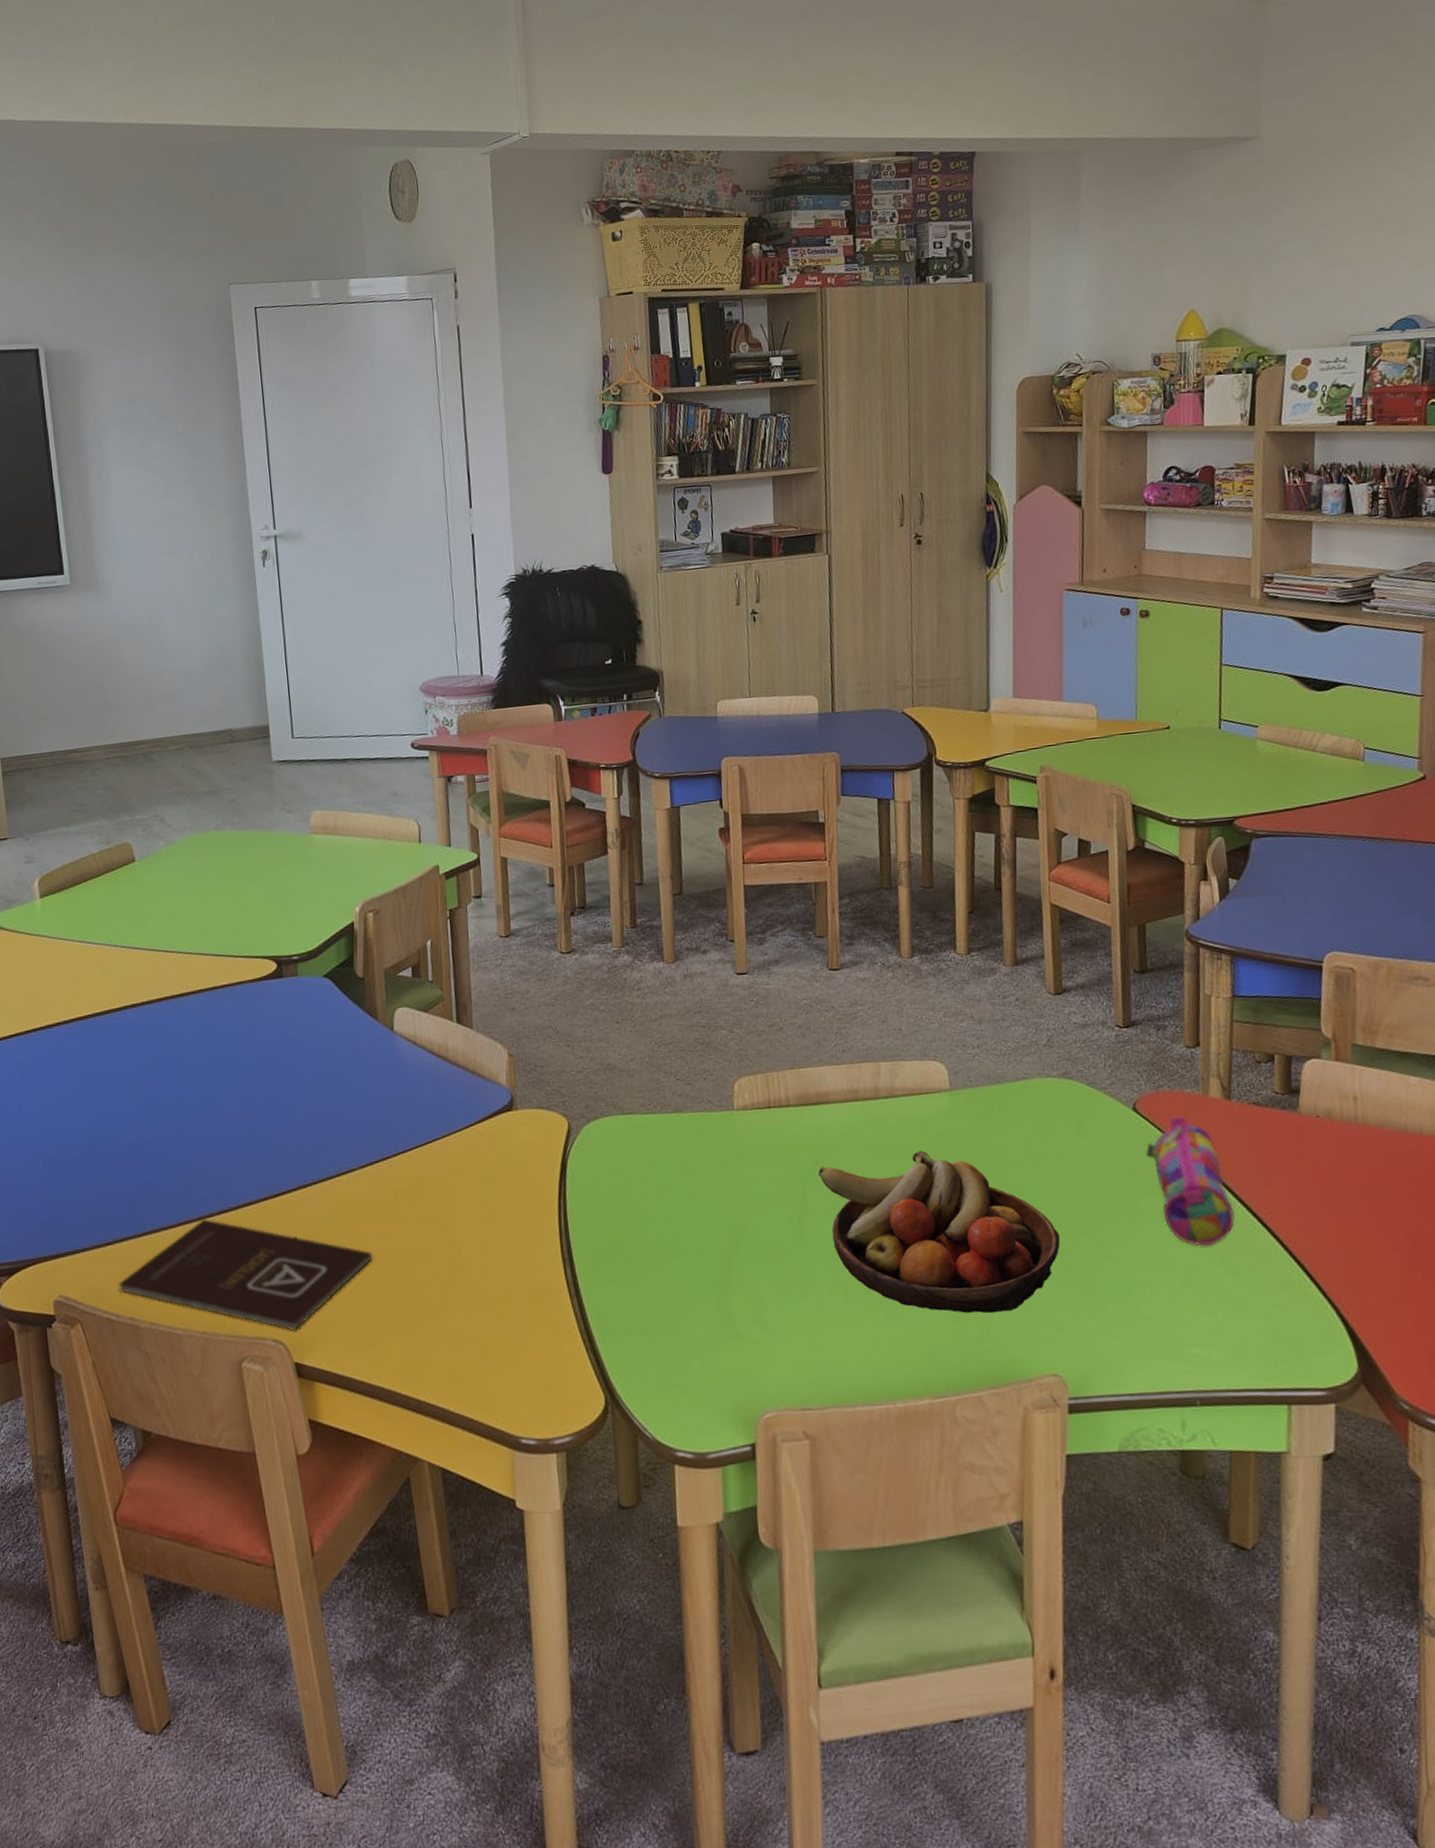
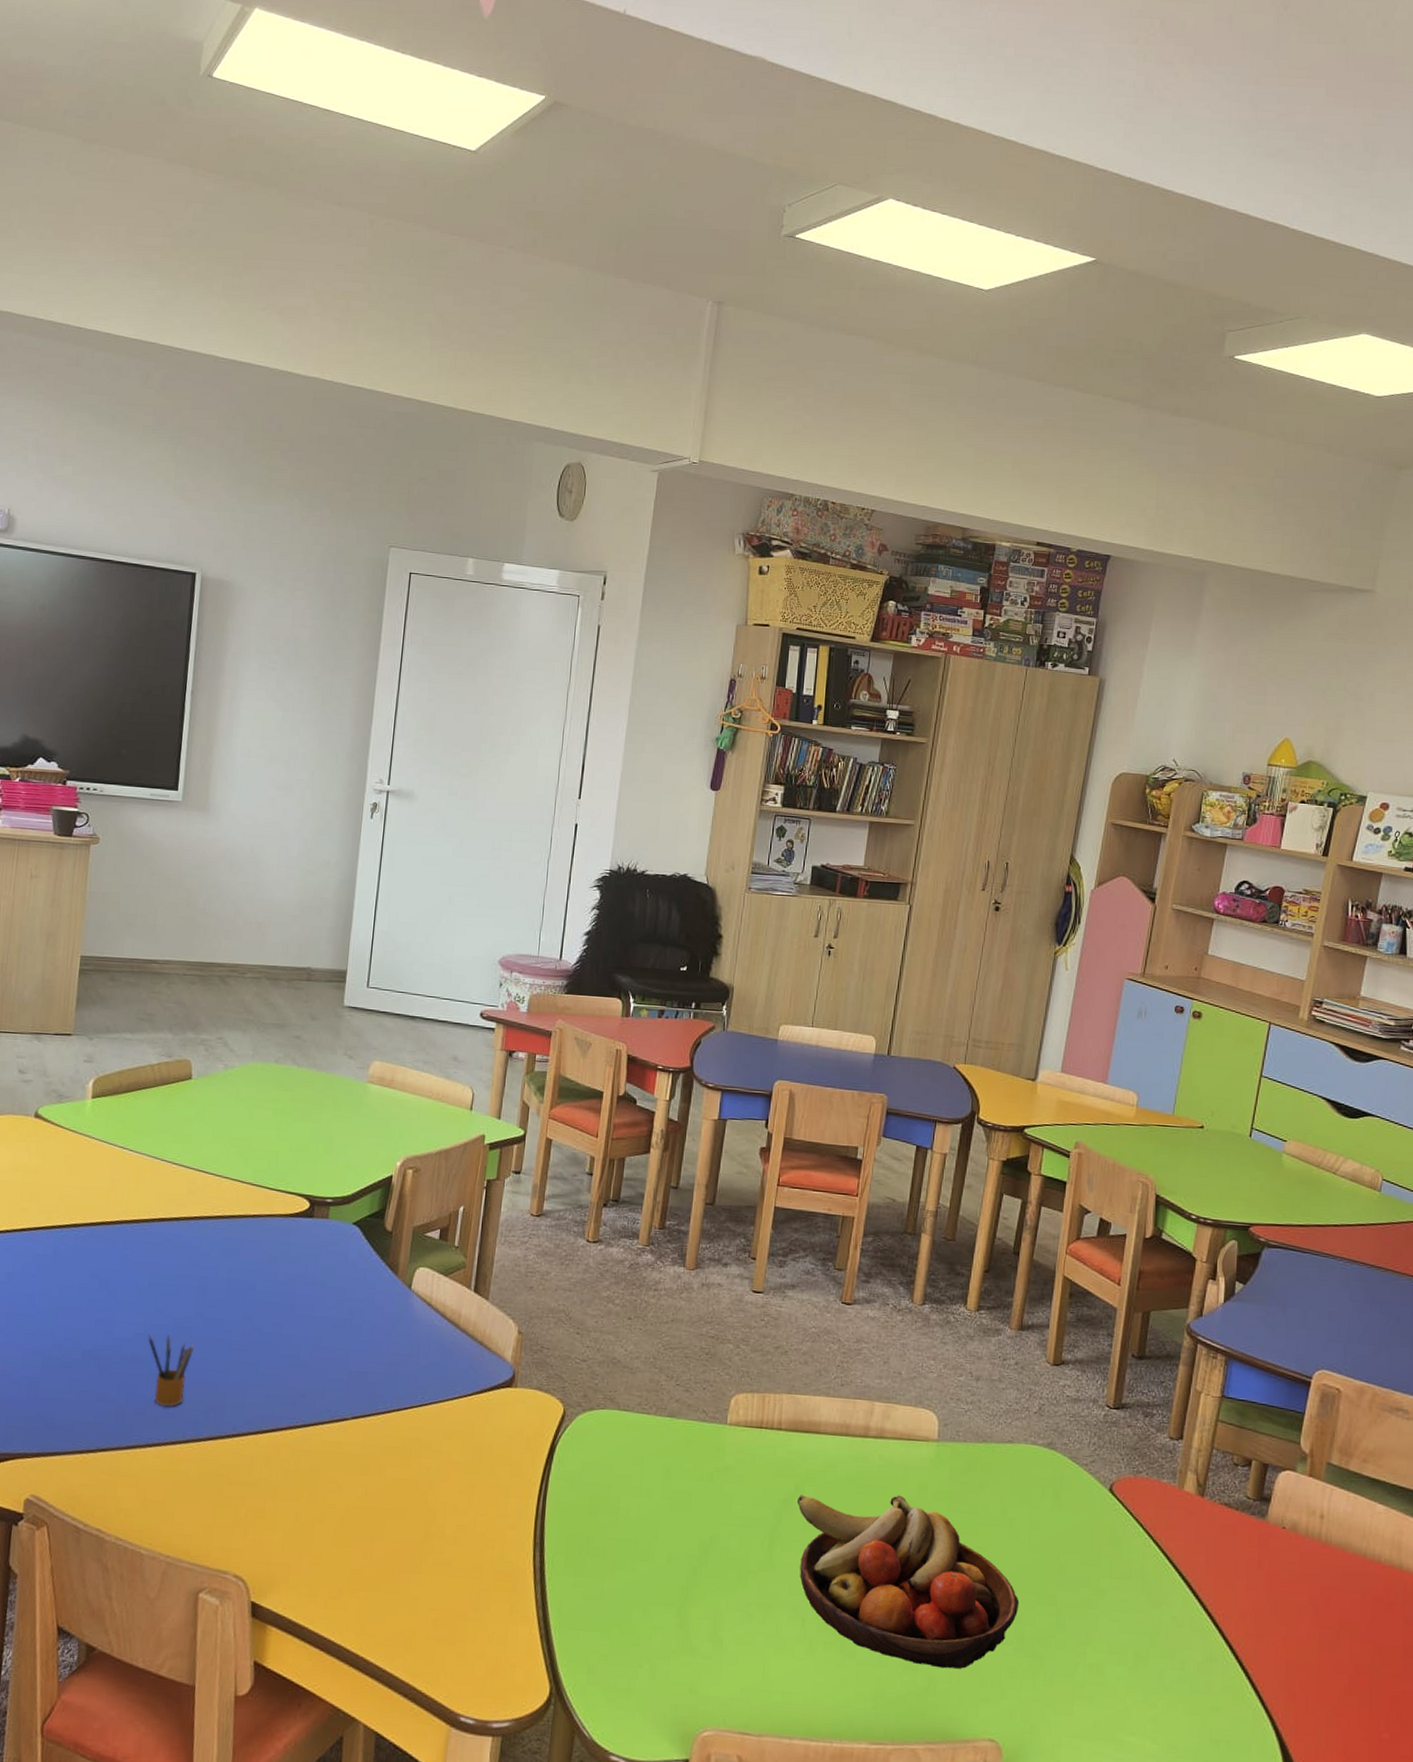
book: present [118,1219,373,1330] -> none [91,1443,349,1569]
pencil box: none [143,1117,191,1188] -> present [148,1334,195,1407]
pencil case: present [1146,1116,1235,1246] -> none [1115,1504,1190,1637]

